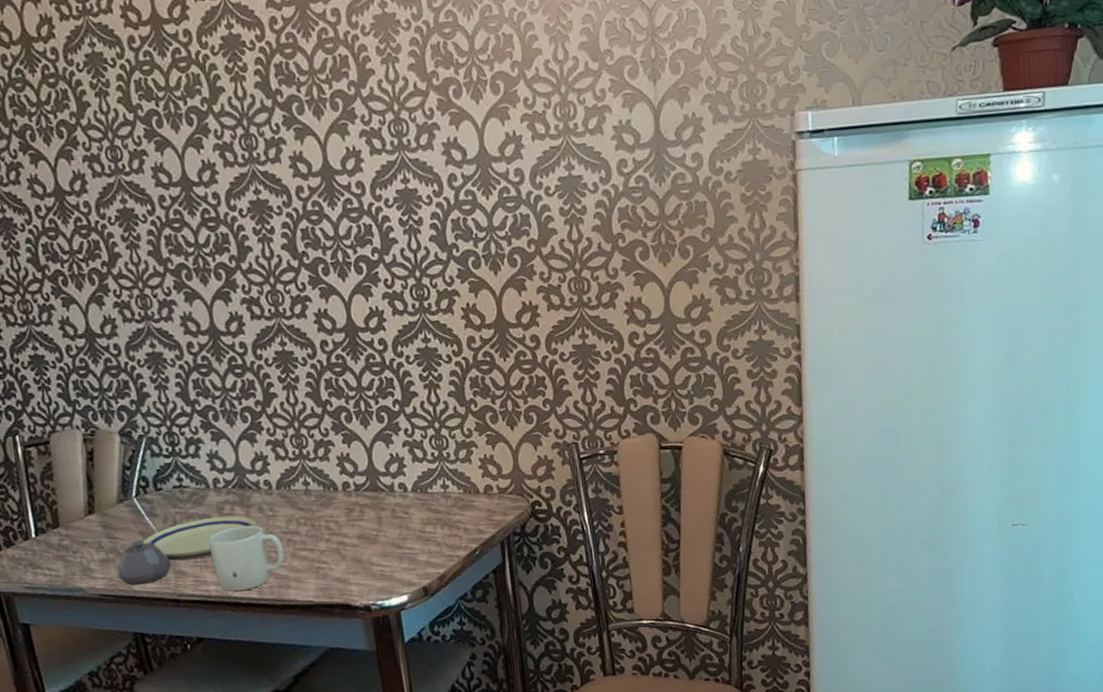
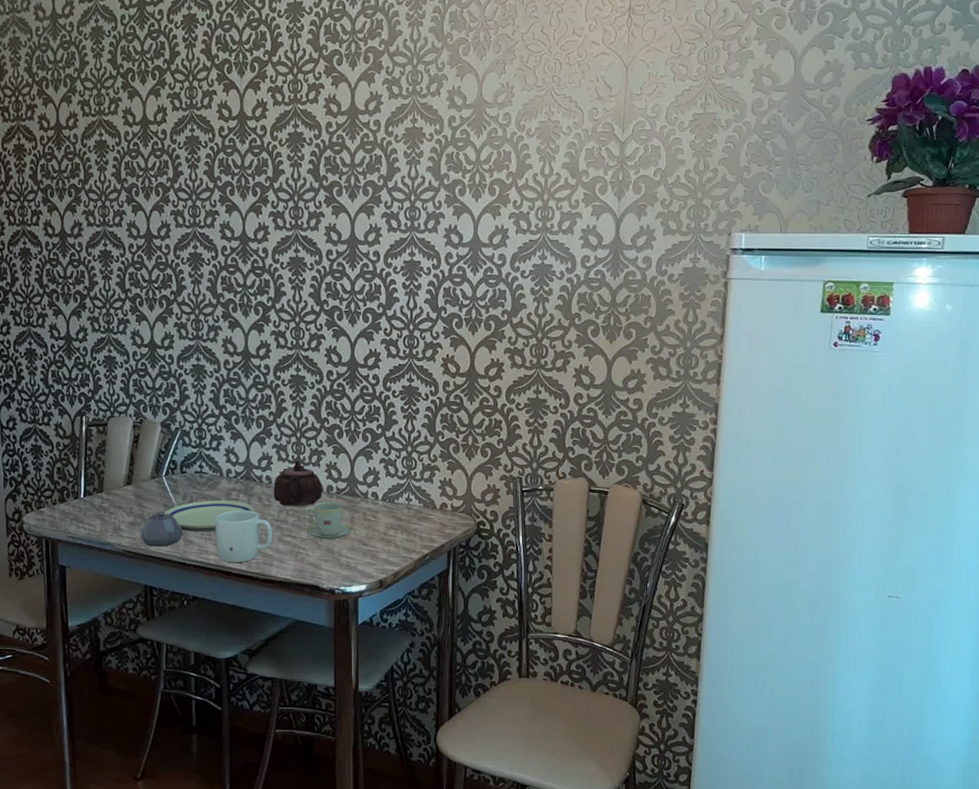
teapot: none [275,456,338,514] -> present [273,460,322,507]
teacup: none [319,501,382,549] -> present [305,502,353,540]

